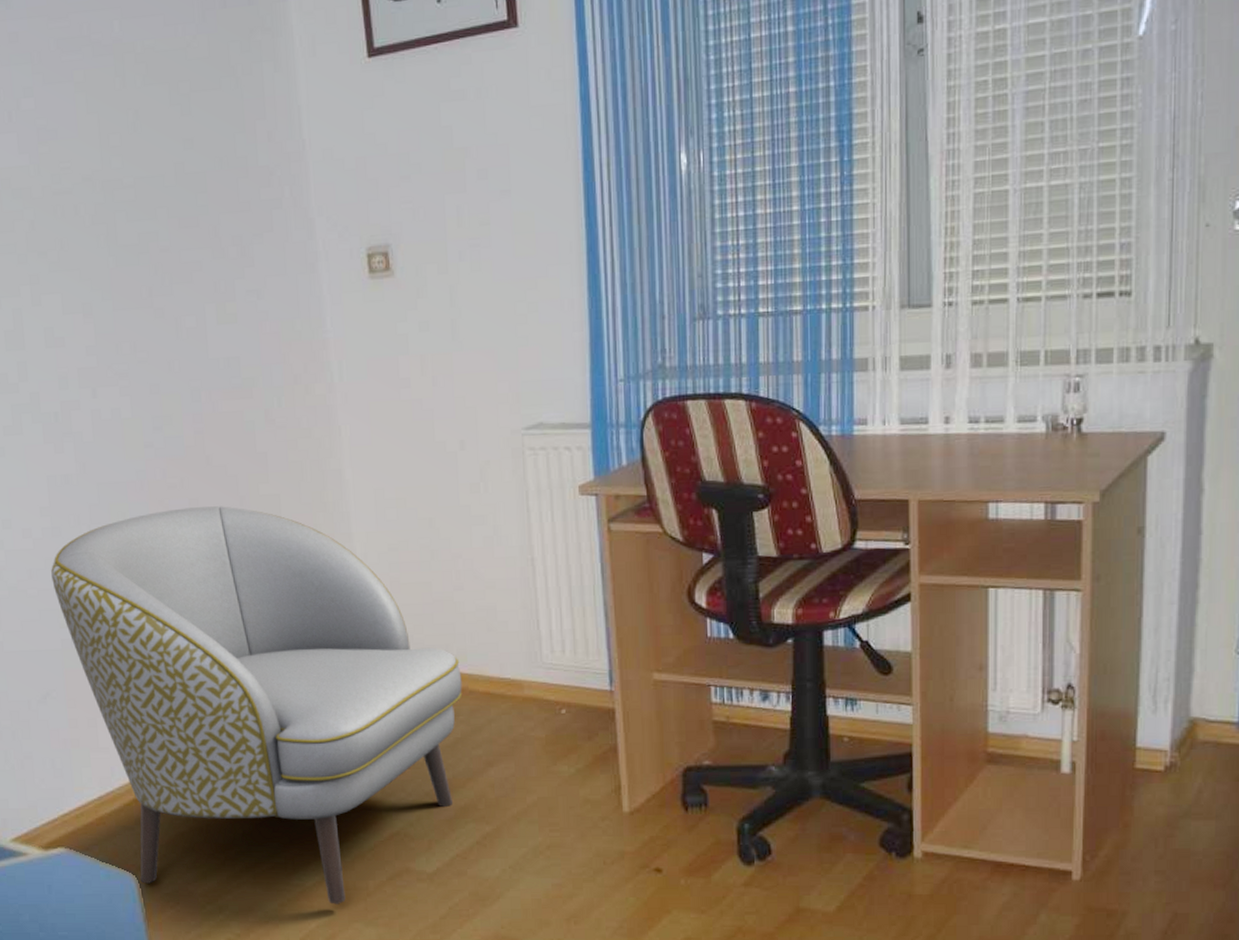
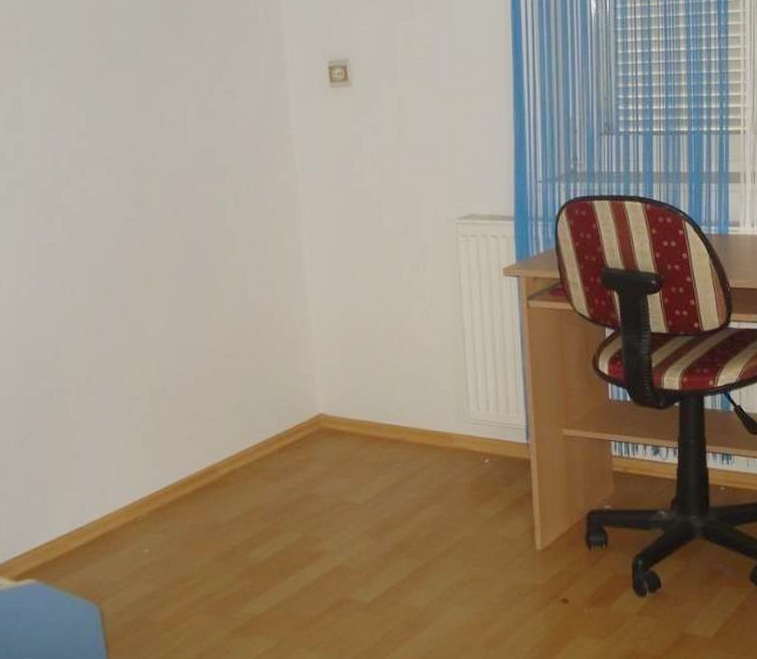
armchair: present [51,506,463,904] -> none [35,275,400,631]

